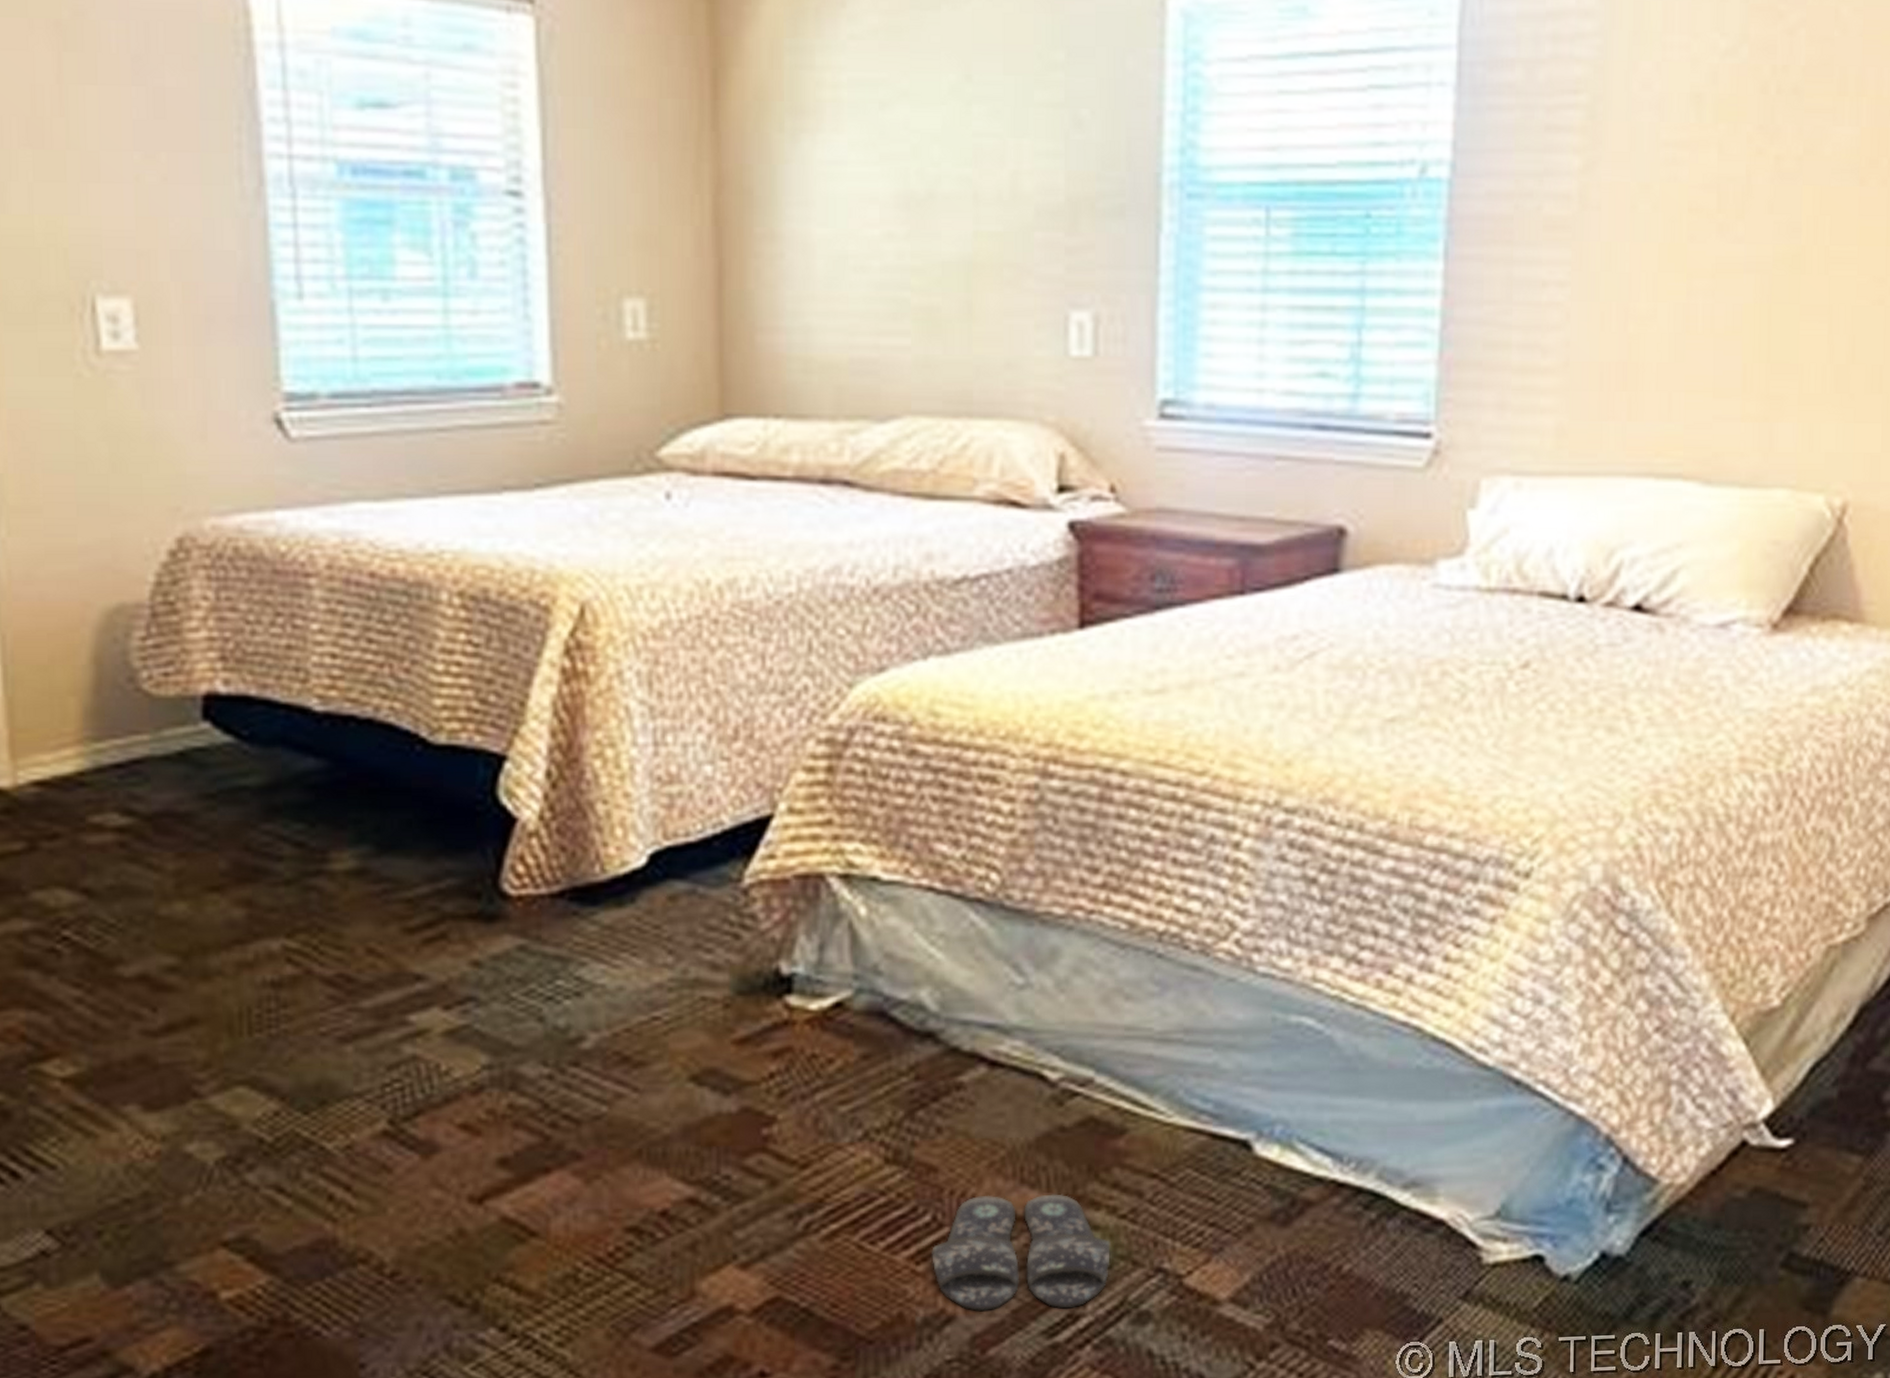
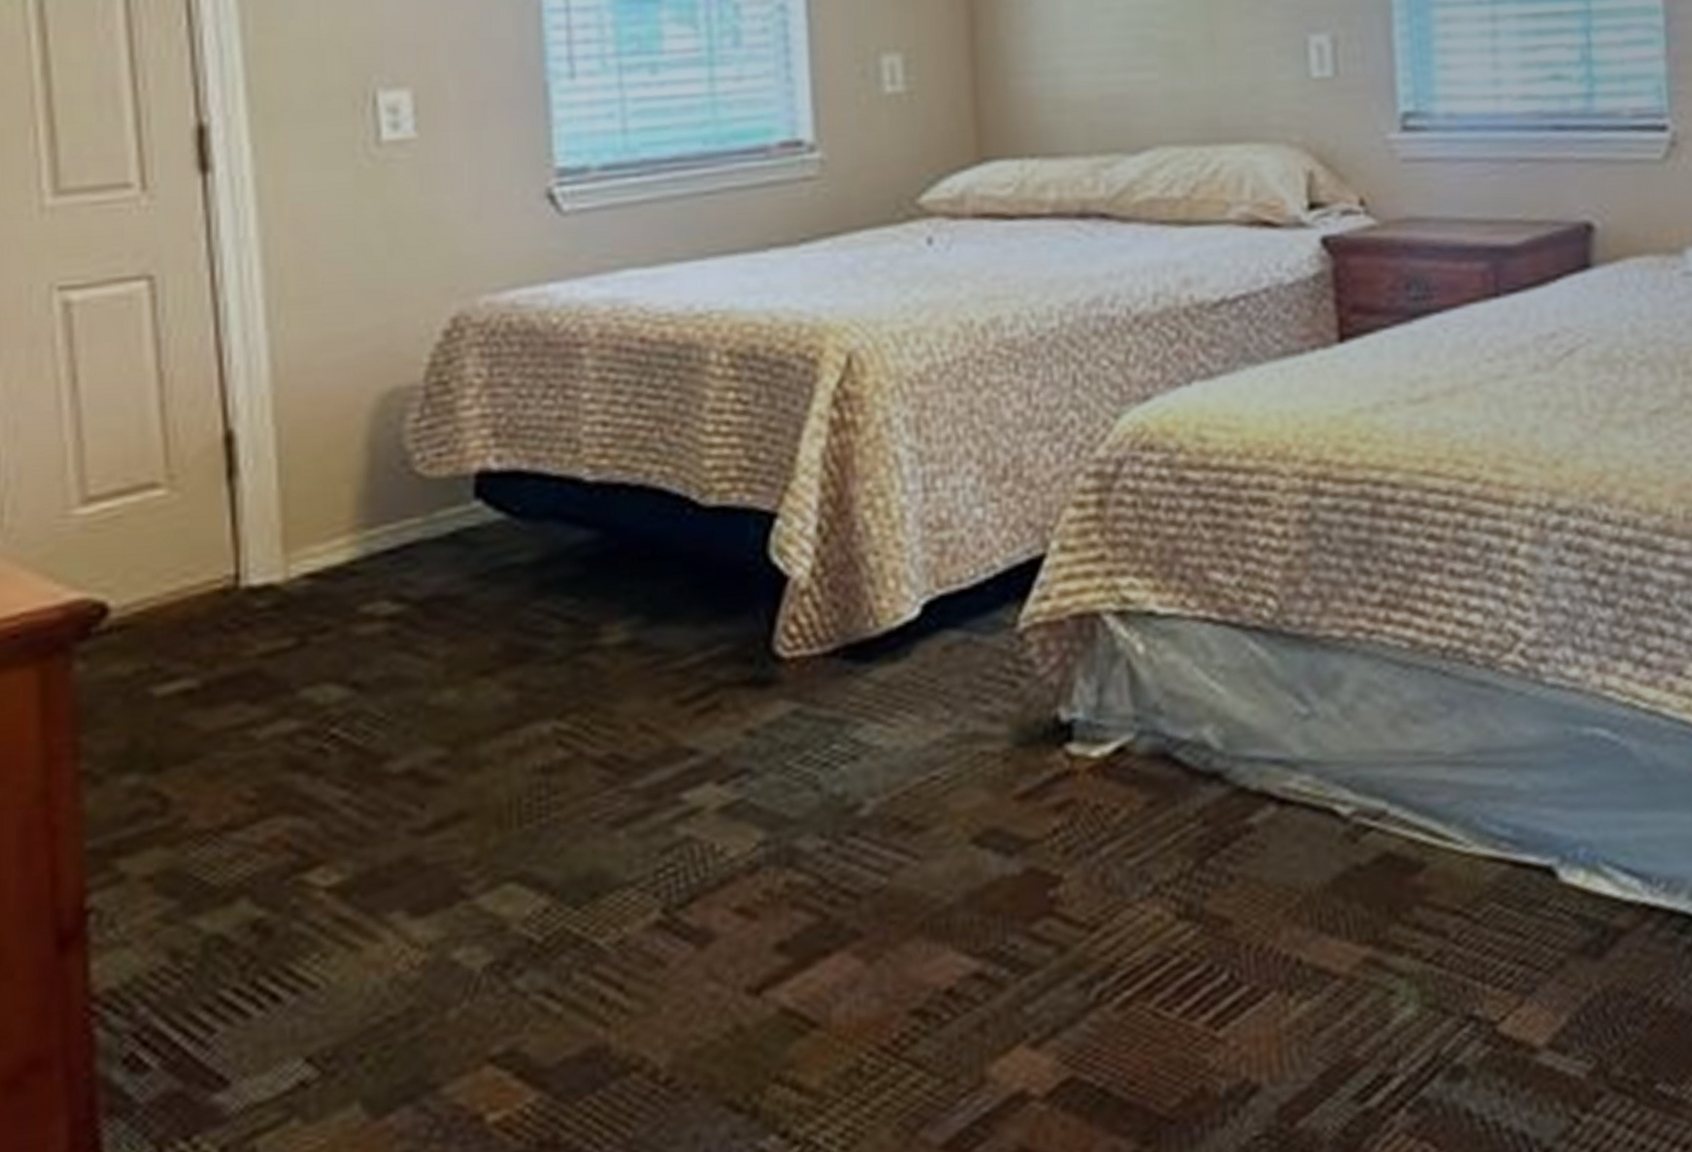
slippers: present [932,1194,1110,1311] -> none [1231,939,1418,1079]

